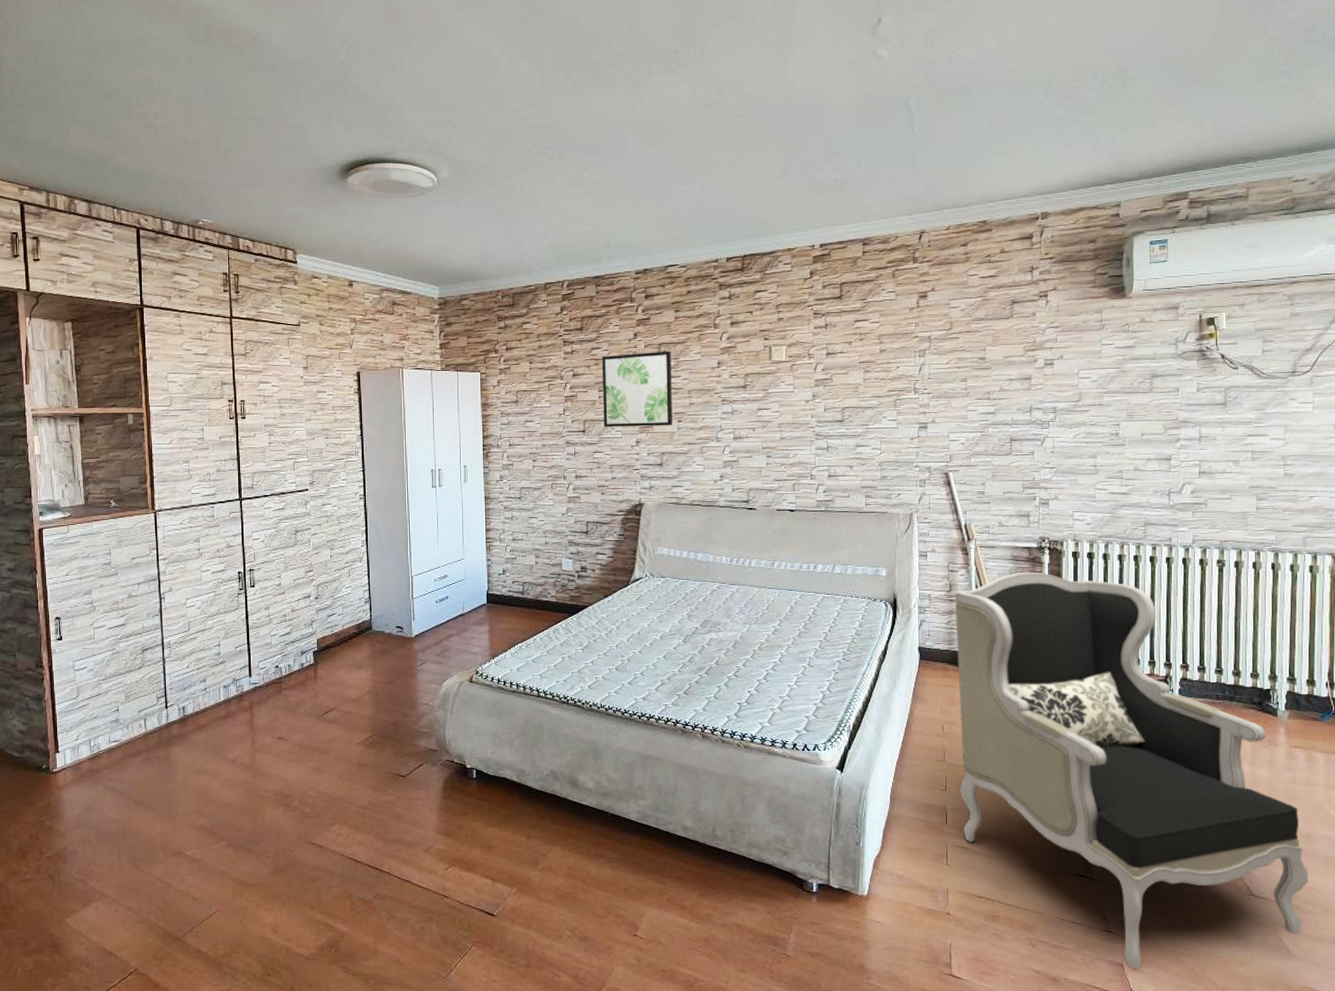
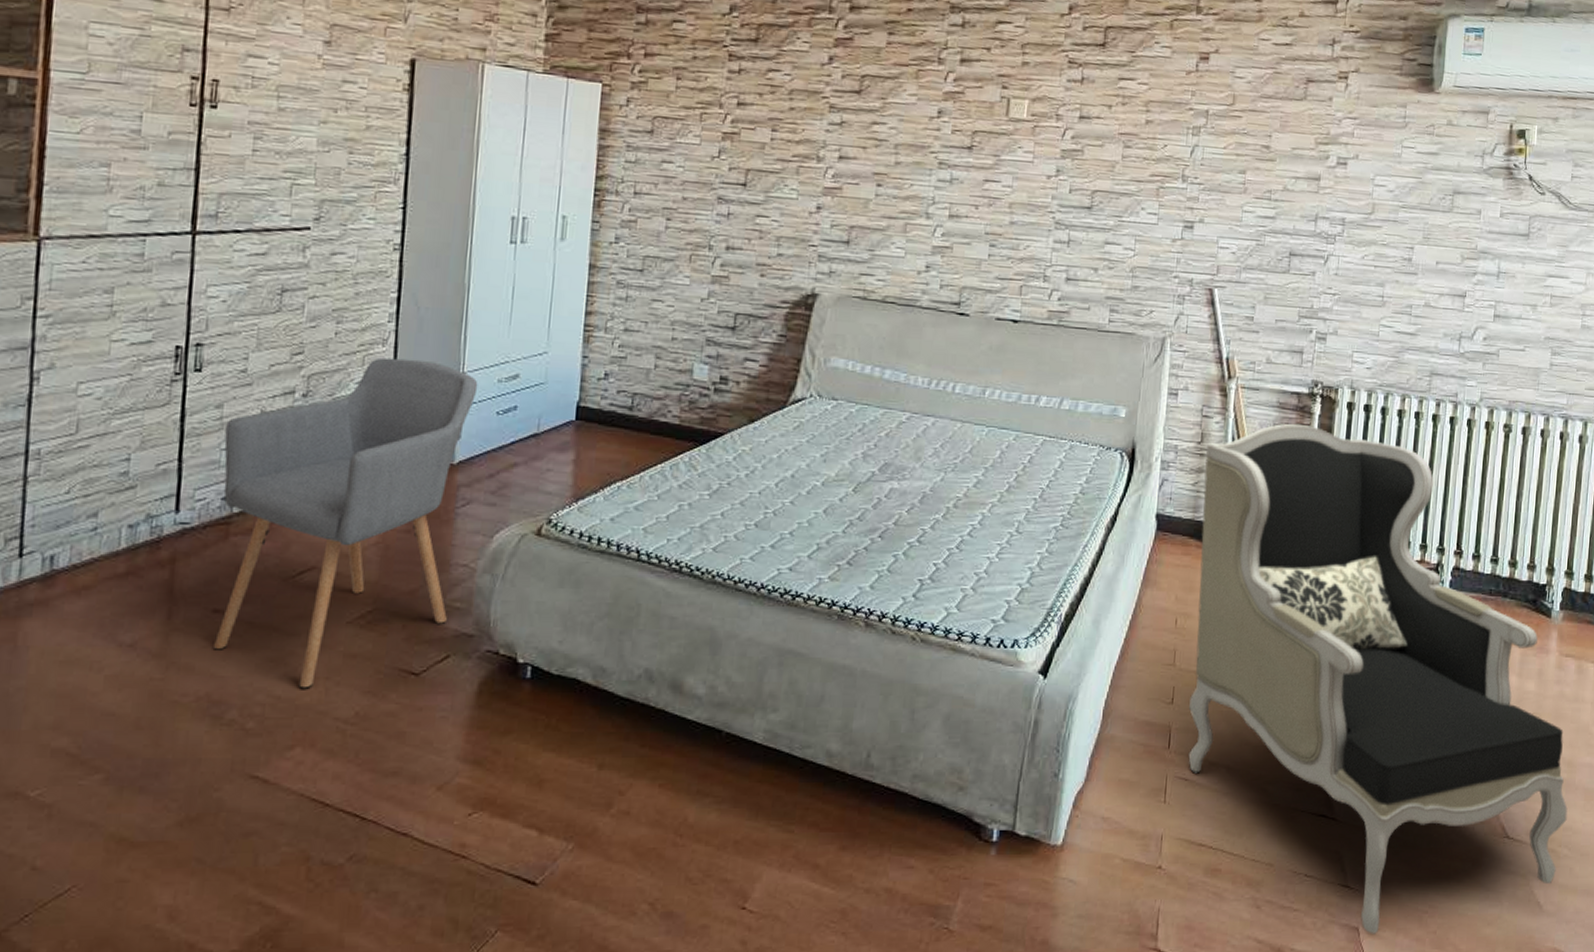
chair: none [272,570,422,787] -> present [212,357,478,689]
wall art: present [602,350,673,427] -> none [773,82,878,191]

